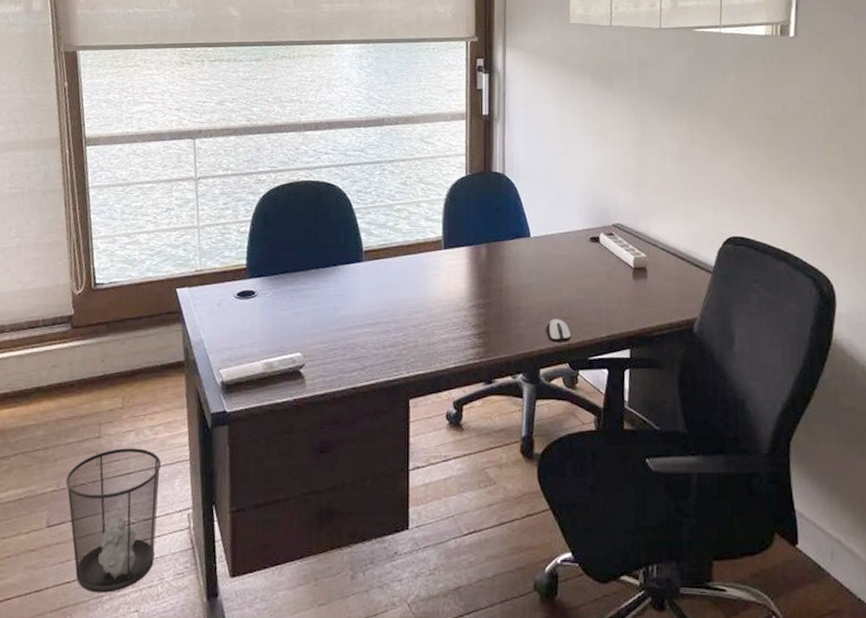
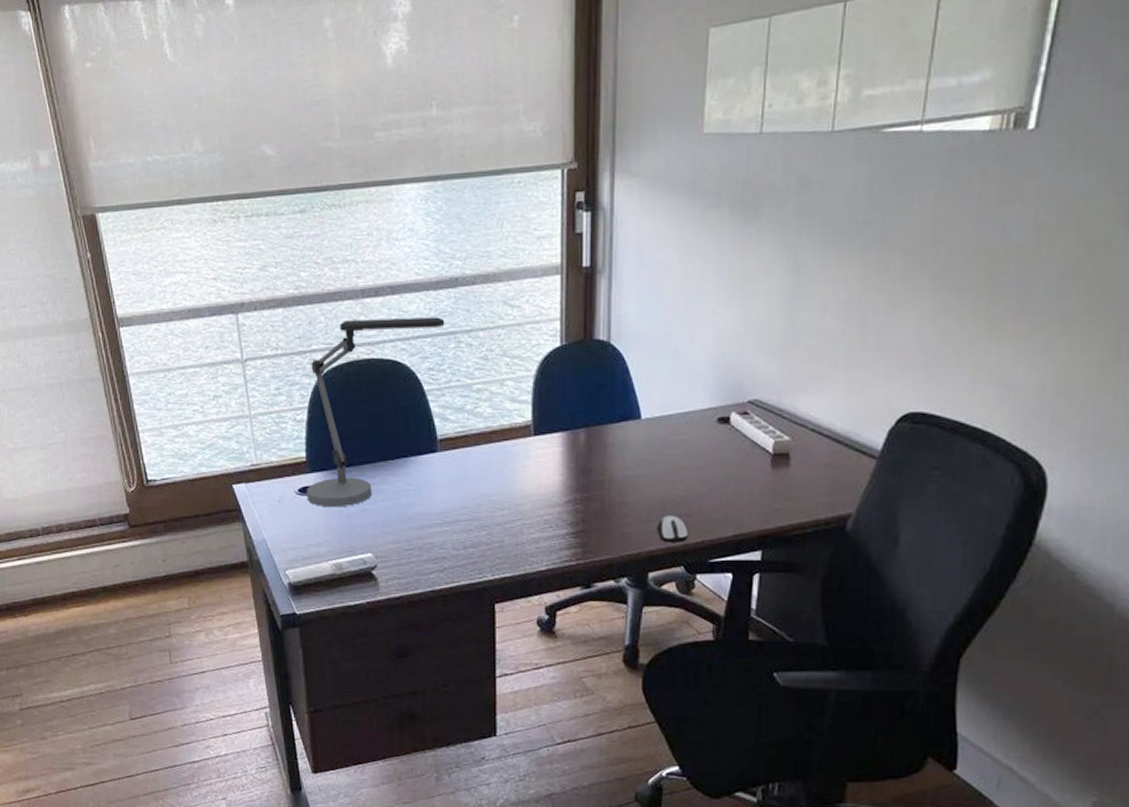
waste bin: present [65,448,161,593] -> none [142,648,236,781]
desk lamp: none [244,148,372,310] -> present [306,317,445,508]

